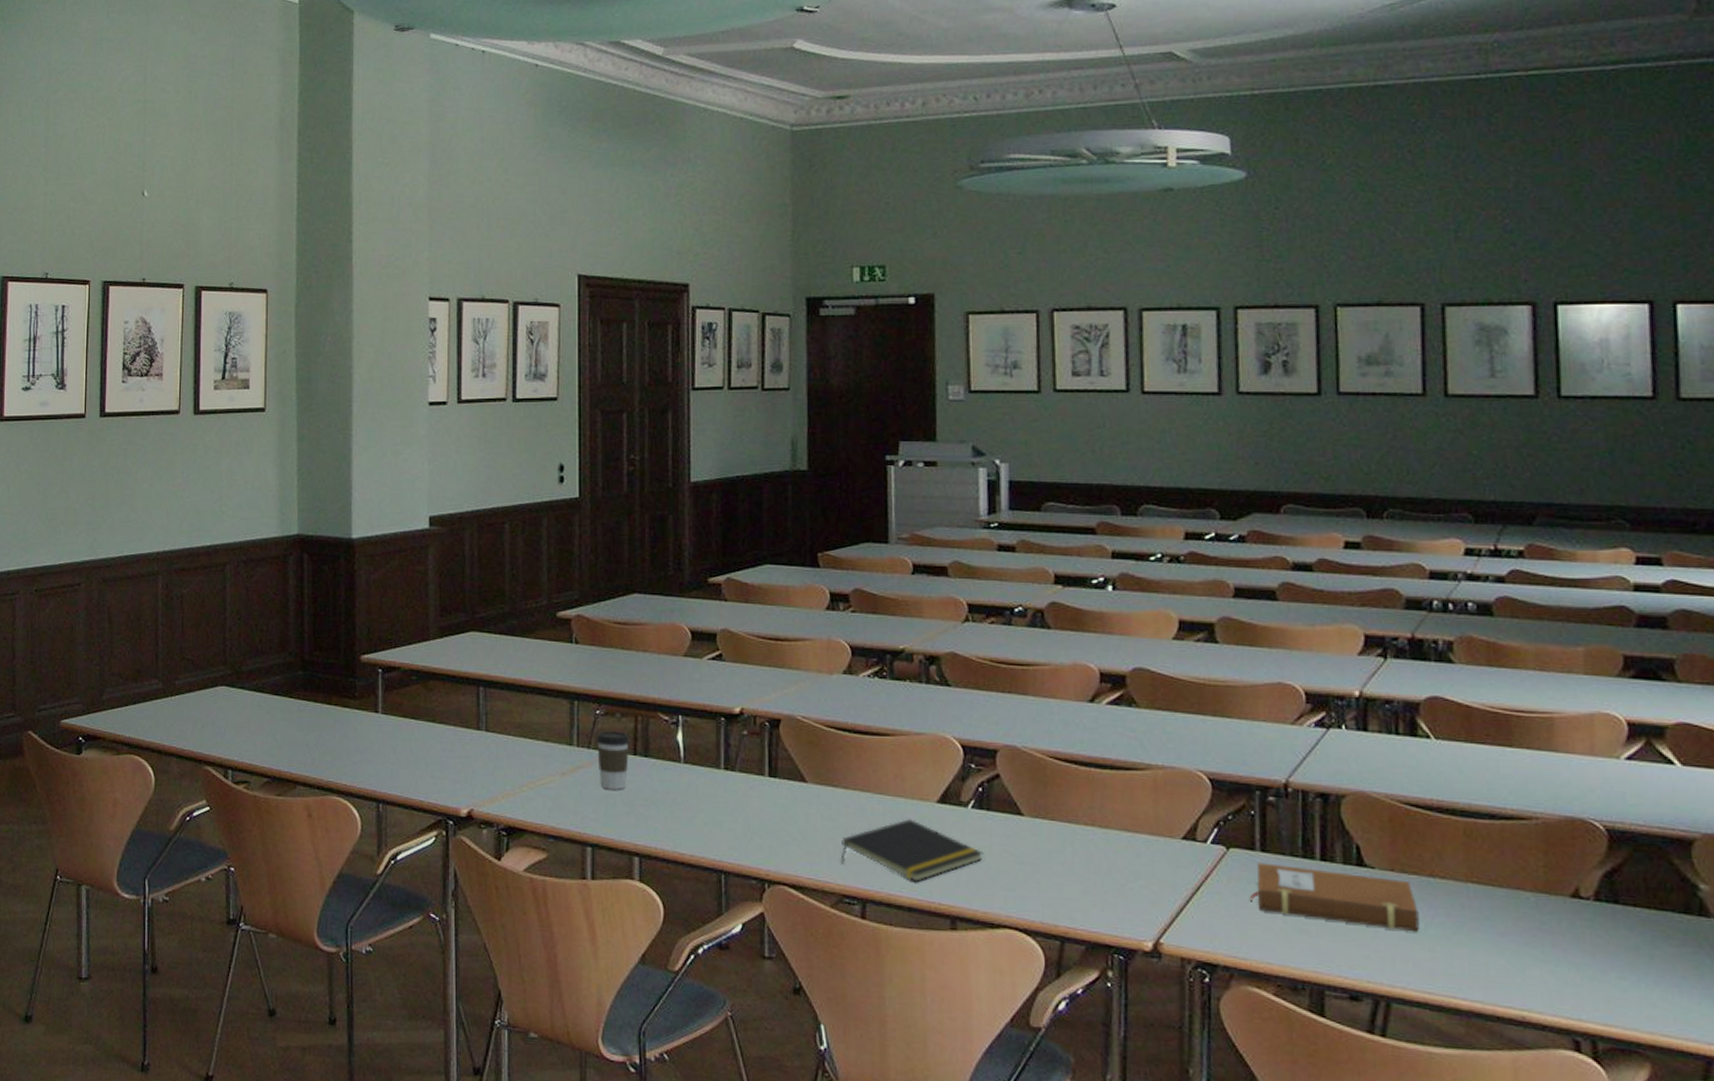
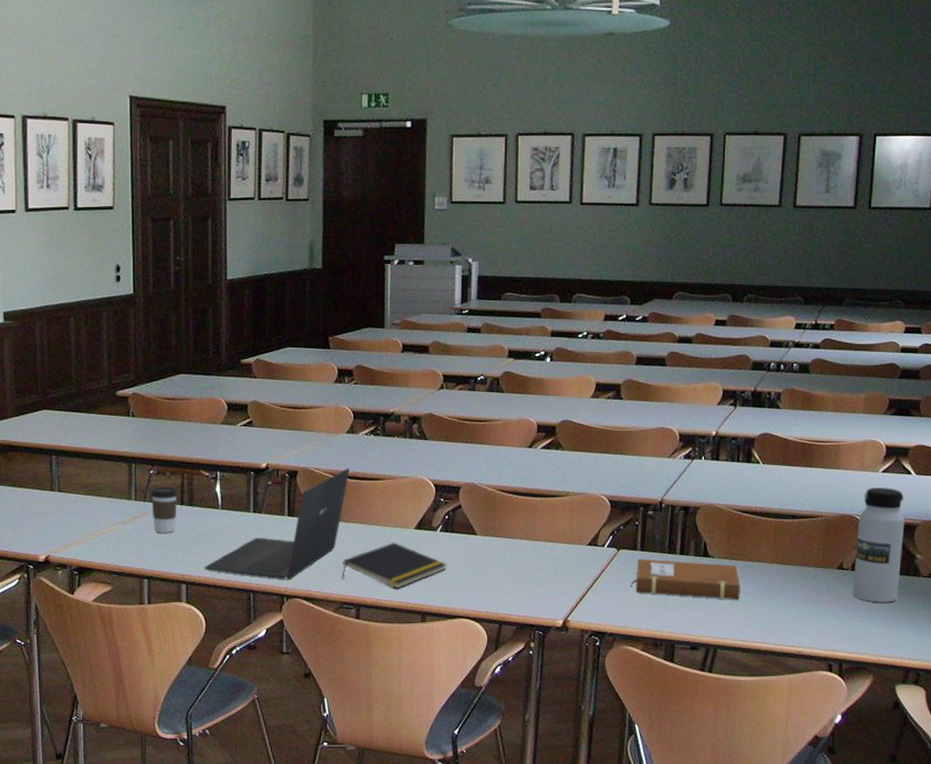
laptop: none [662,718,848,860] -> present [204,467,350,580]
water bottle: none [1597,781,1677,953] -> present [852,488,905,602]

